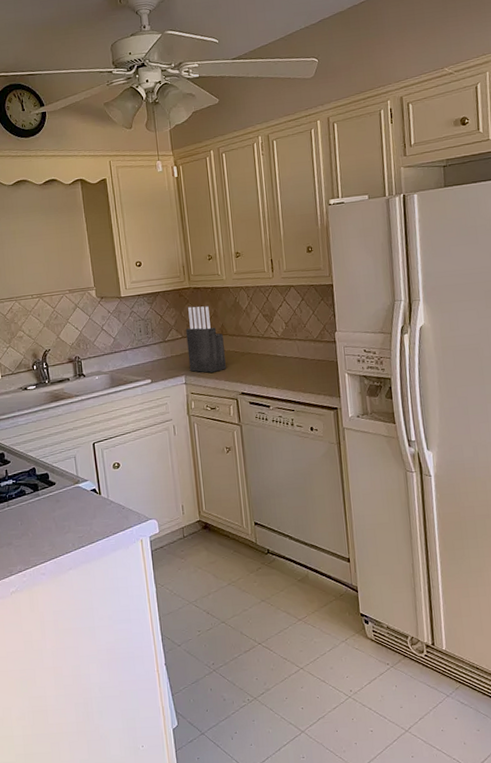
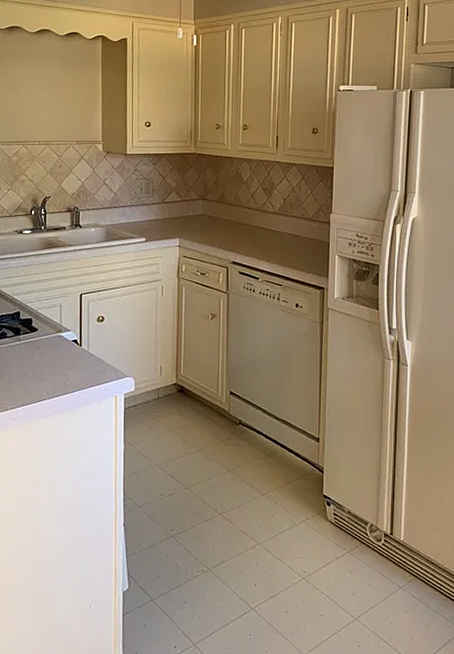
knife block: present [185,306,226,373] -> none [184,172,221,238]

